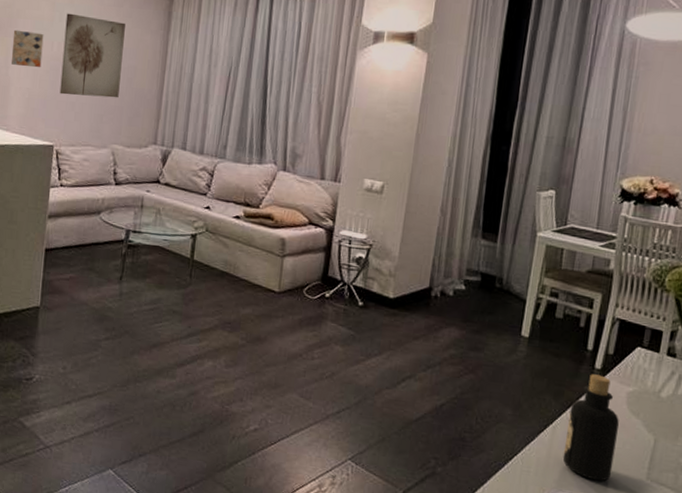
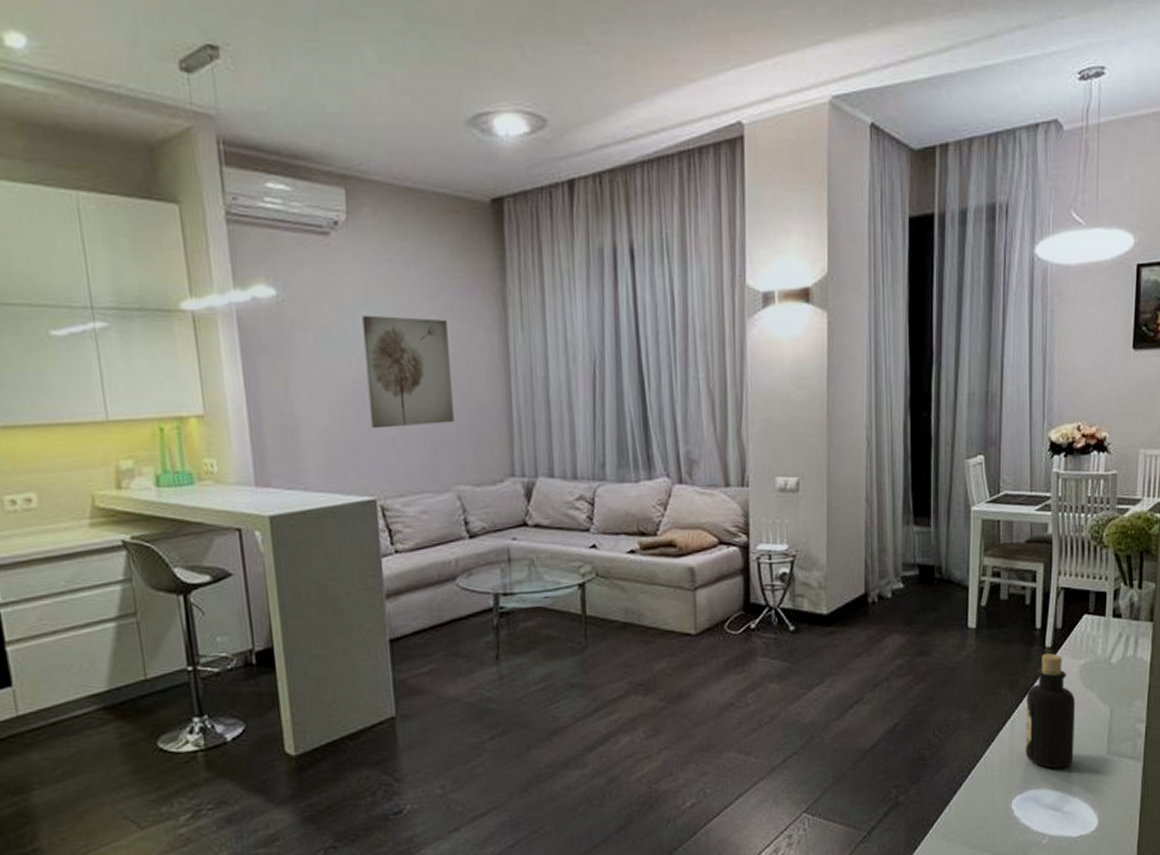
wall art: present [10,29,44,68] -> none [289,347,339,398]

